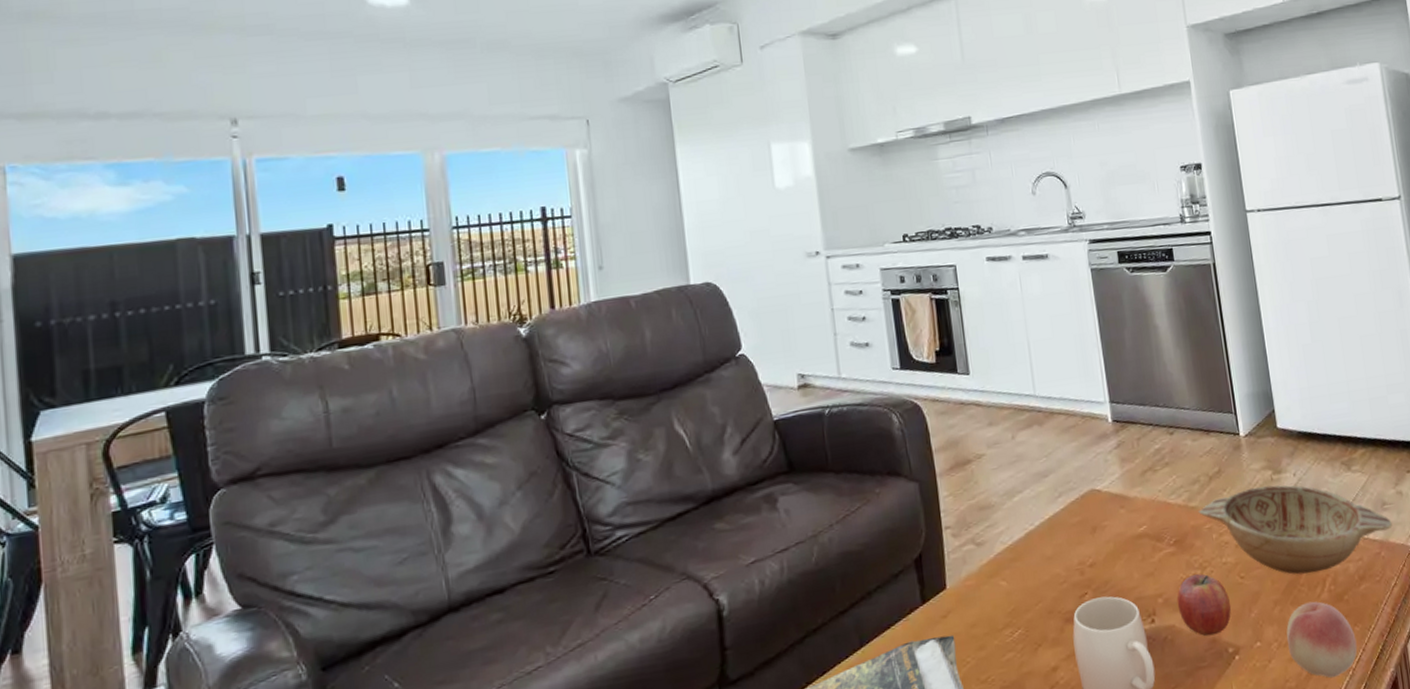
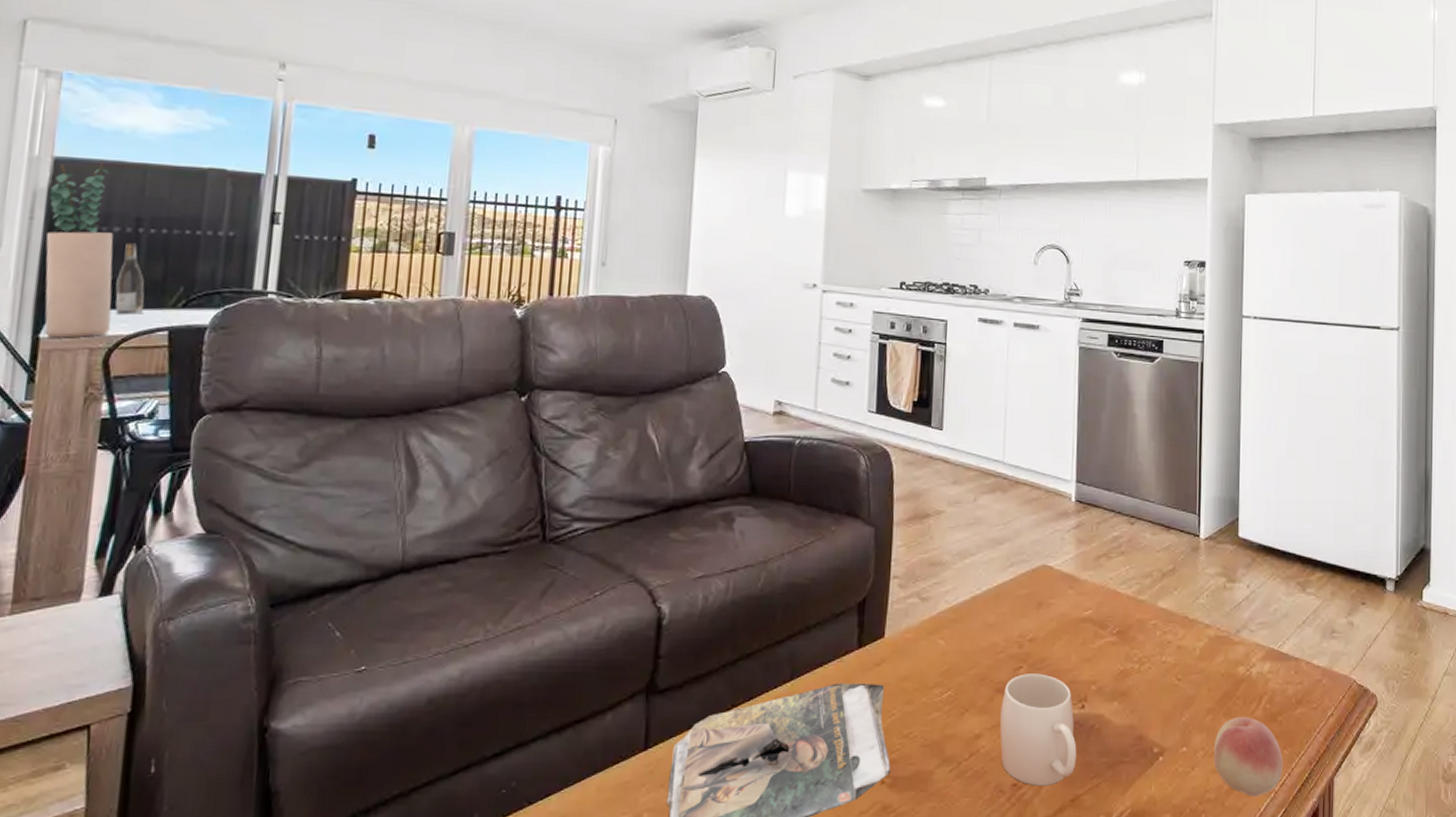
vase: none [15,250,105,440] -> present [44,160,113,338]
wine bottle: none [101,328,136,405] -> present [115,243,145,316]
fruit: present [1176,574,1232,636] -> none [1110,668,1164,732]
decorative bowl: present [1198,485,1392,574] -> none [1146,591,1338,688]

